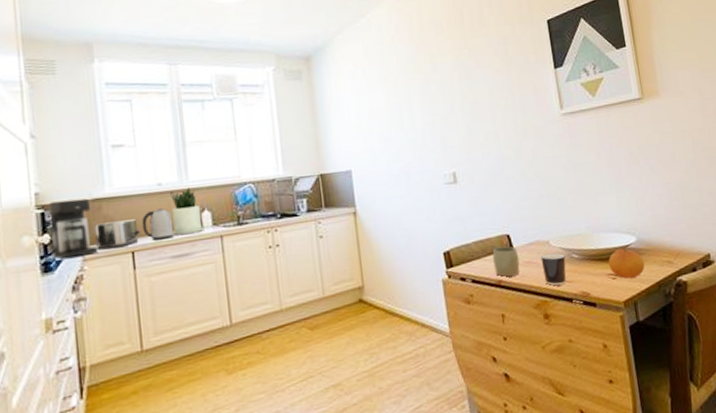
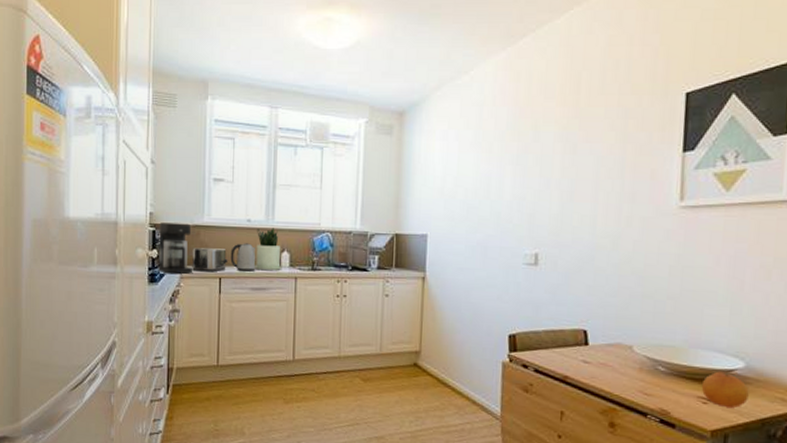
mug: present [492,246,520,278] -> none [562,341,593,375]
mug: present [540,252,567,286] -> none [618,359,649,396]

